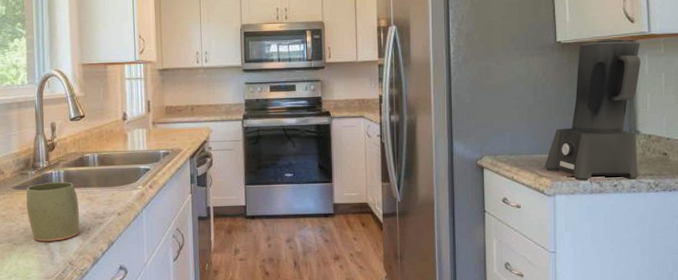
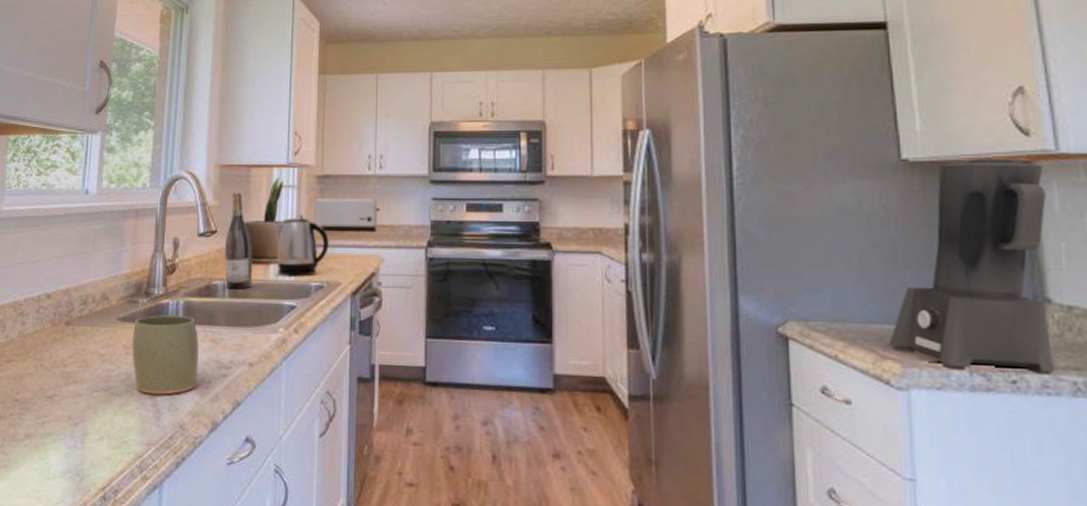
wine bottle: none [91,85,115,159] -> present [224,193,253,289]
potted plant: none [105,72,135,140] -> present [244,177,284,265]
kettle: none [129,102,171,147] -> present [275,217,329,277]
toaster: none [158,85,207,112] -> present [314,199,380,233]

